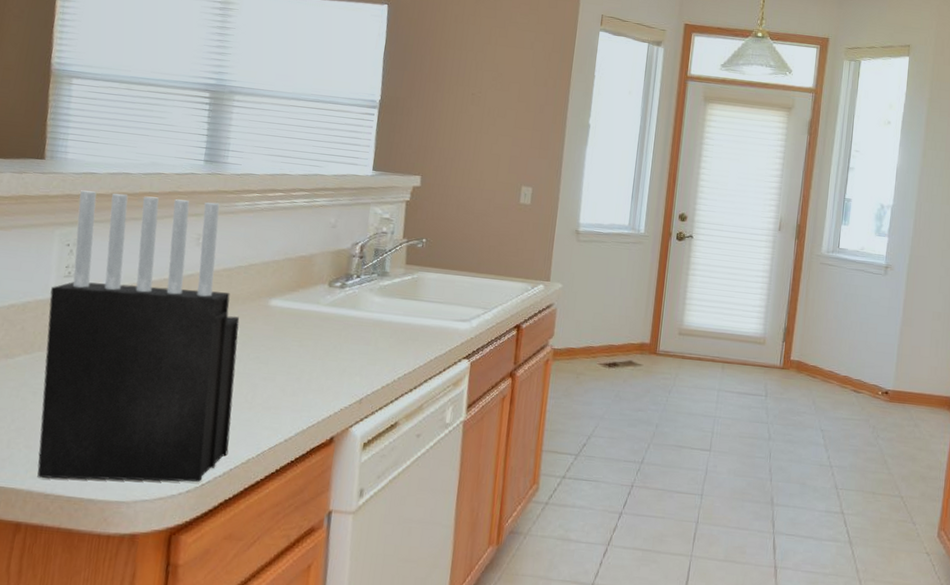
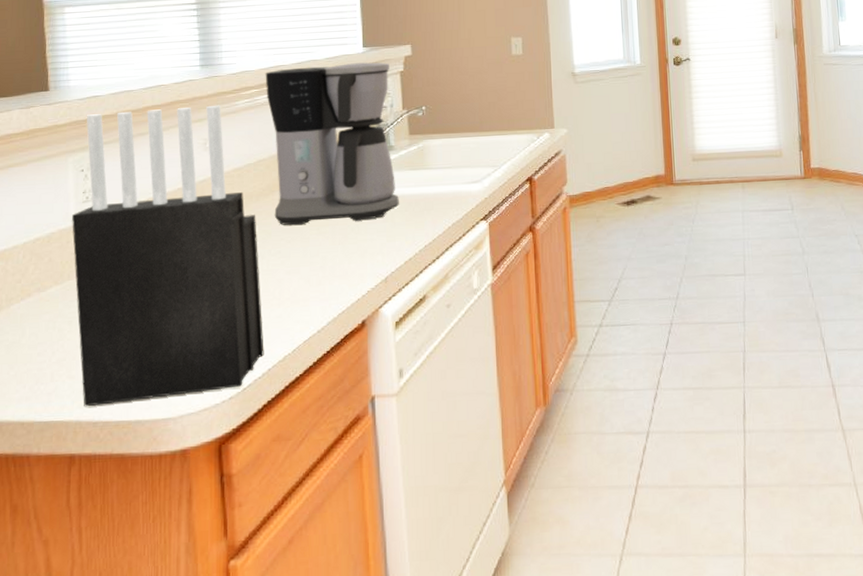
coffee maker: none [258,178,397,341] -> present [265,62,399,226]

